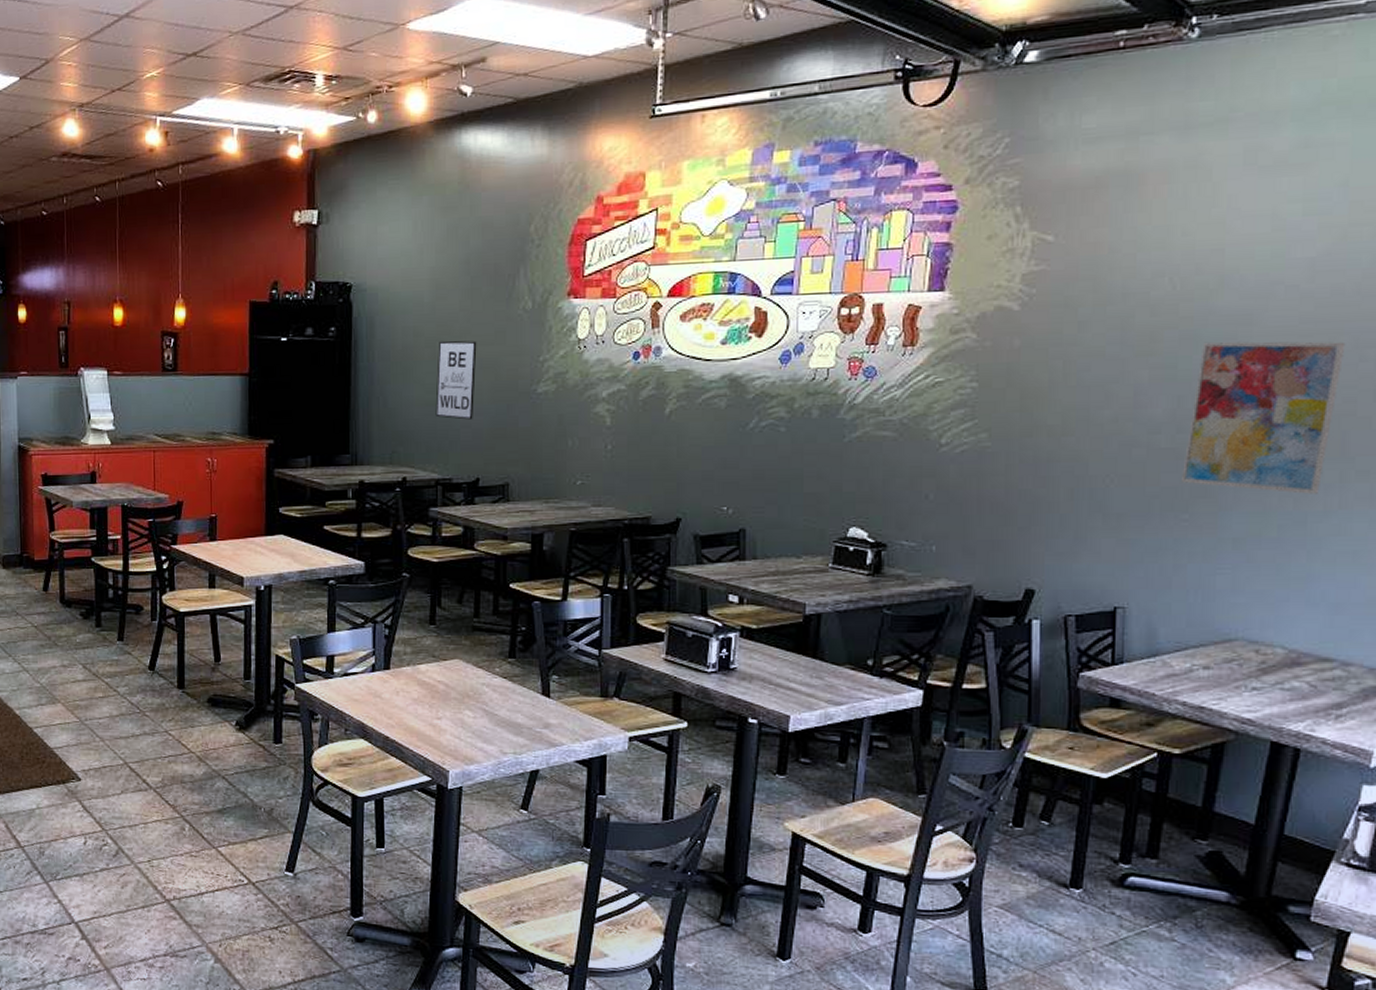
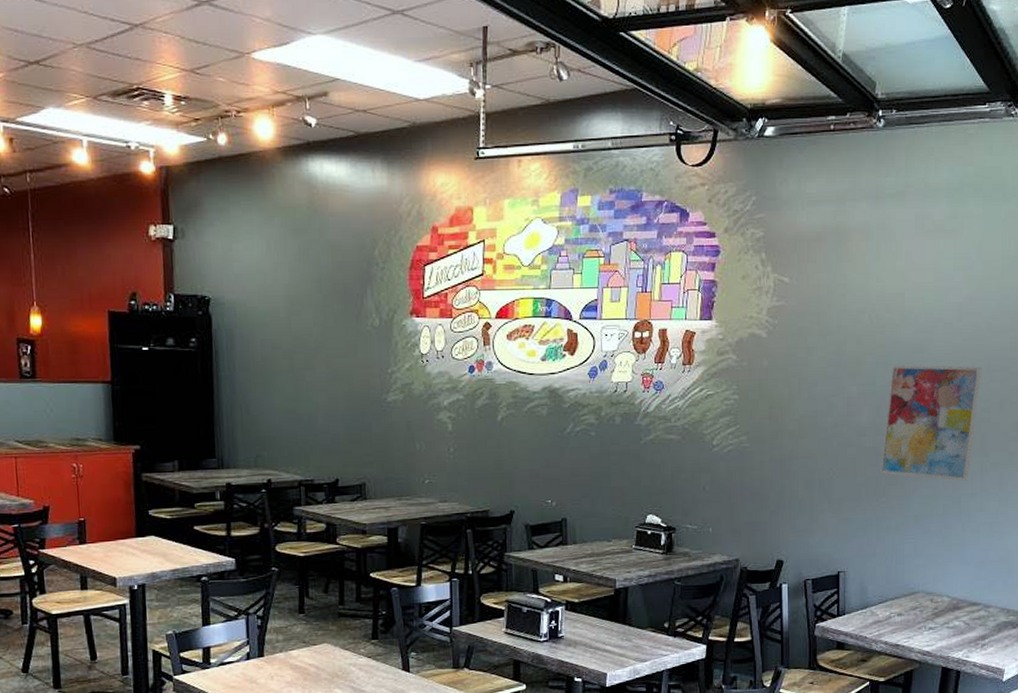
wall art: present [435,340,477,420] -> none [295,353,331,426]

